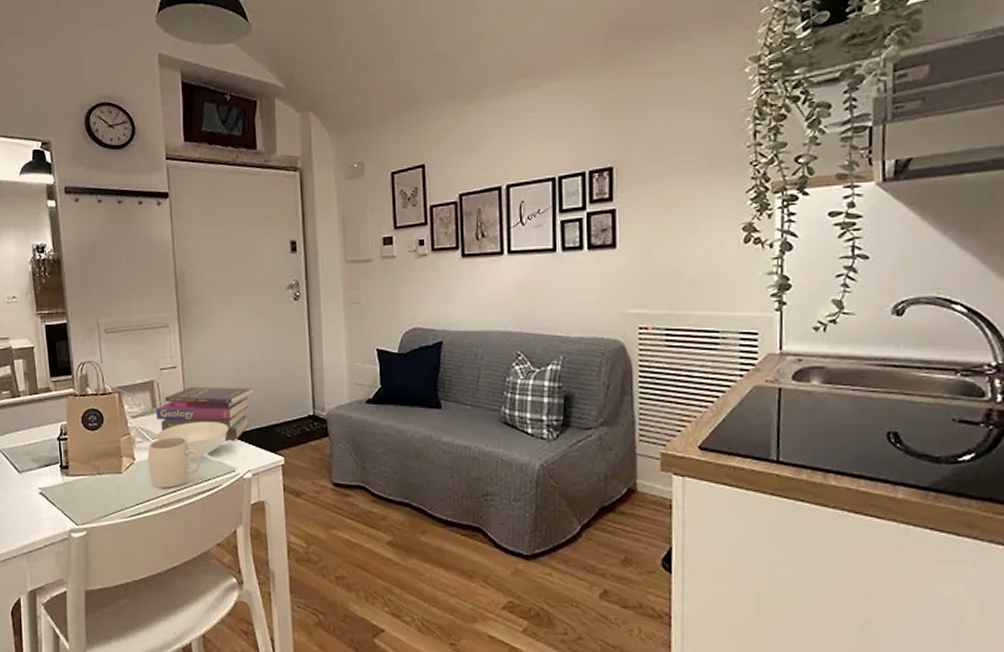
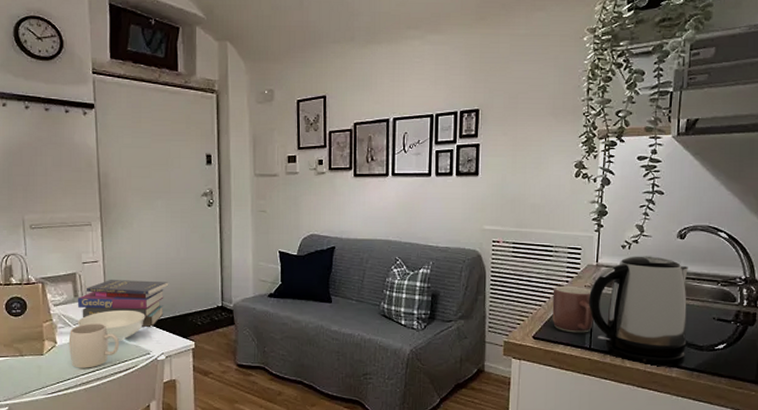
mug: none [722,380,781,443] -> present [552,285,594,334]
kettle: none [772,339,916,484] -> present [589,256,688,366]

